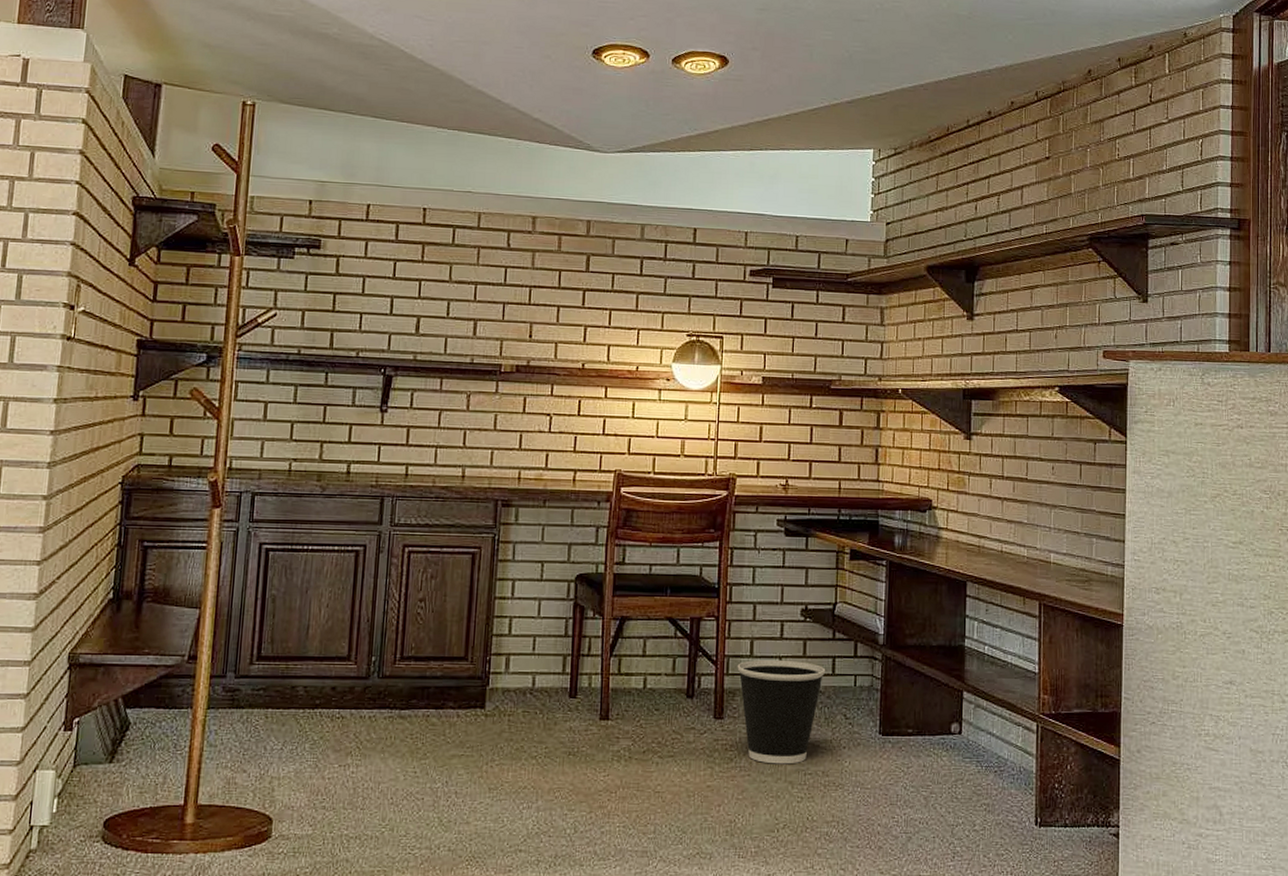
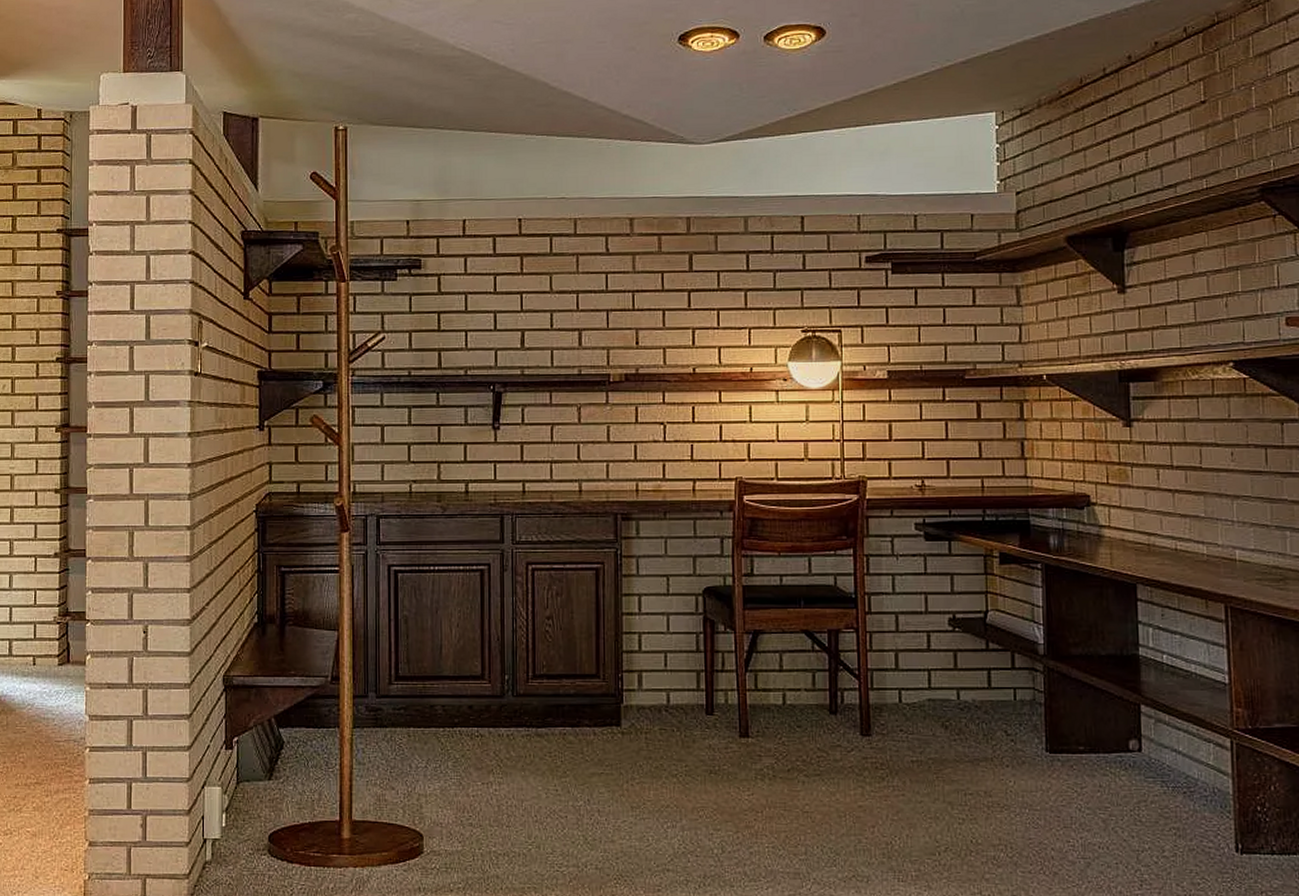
wastebasket: present [737,659,825,764] -> none [882,672,980,784]

